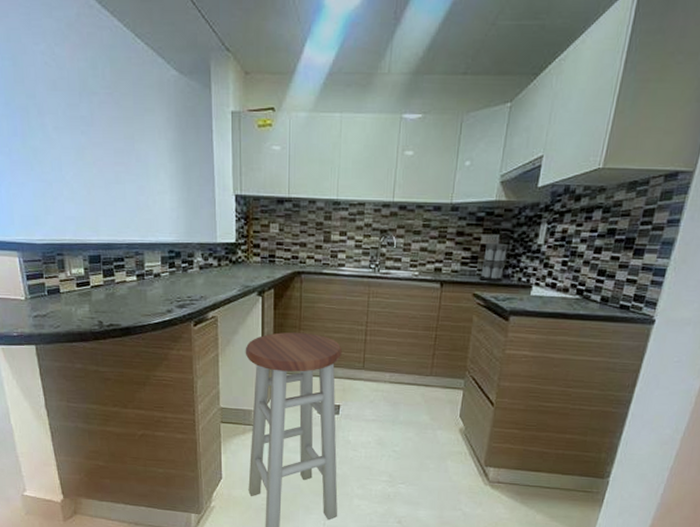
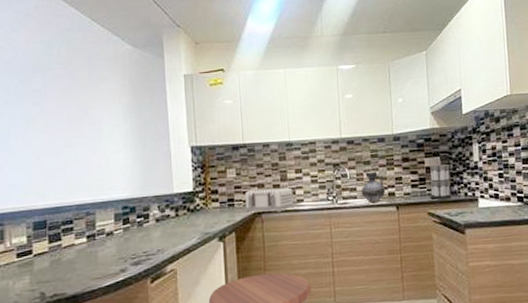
toaster: none [285,248,336,274] -> present [245,187,295,213]
ceramic jug: none [405,241,433,276] -> present [361,170,386,202]

